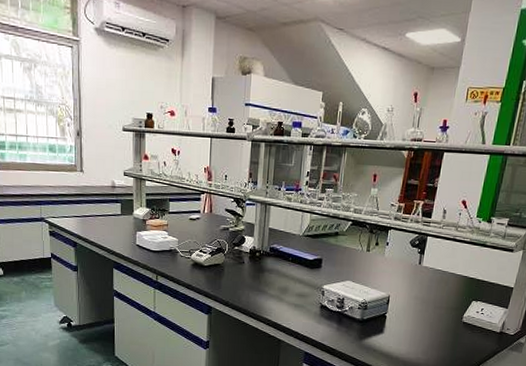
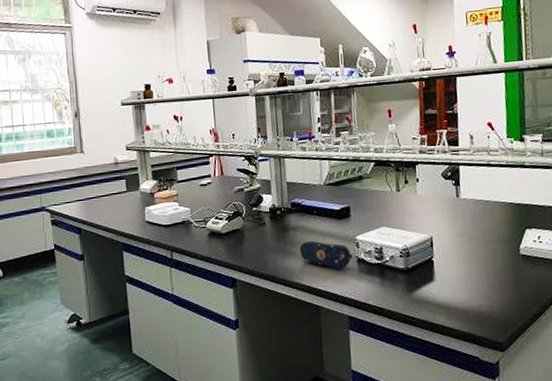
pencil case: none [271,283,317,312] -> present [299,240,353,270]

